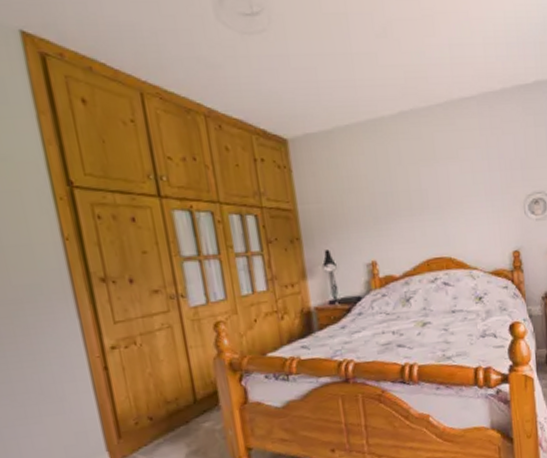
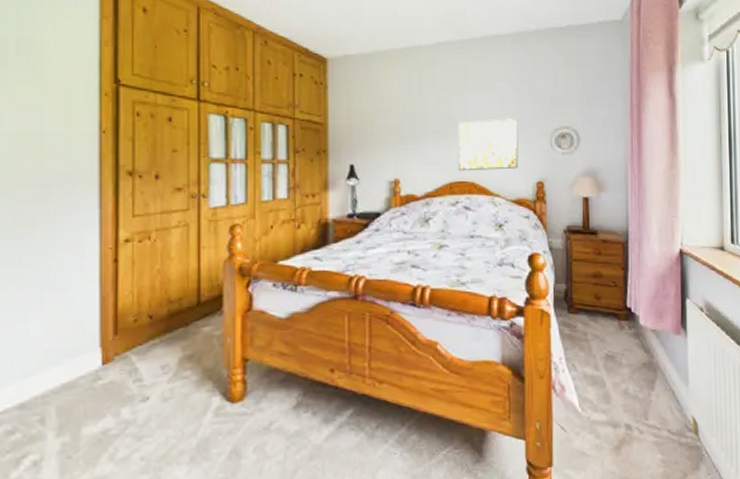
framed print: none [430,187,494,247] -> present [457,118,519,171]

